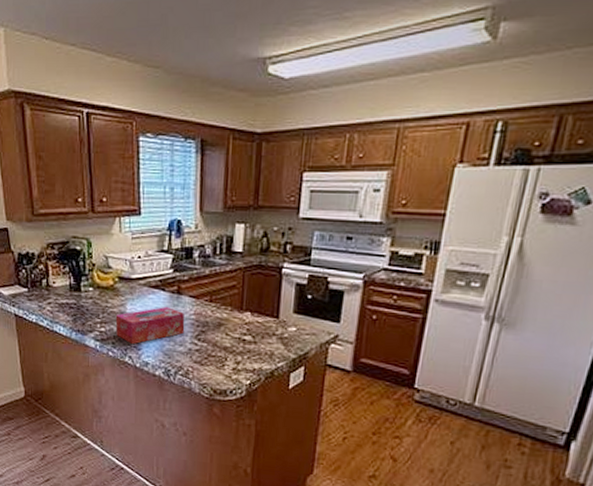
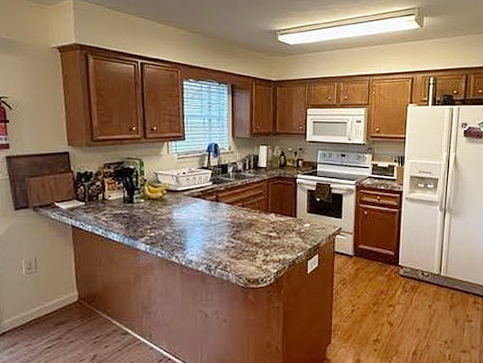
tissue box: present [115,307,185,345] -> none [163,213,223,246]

